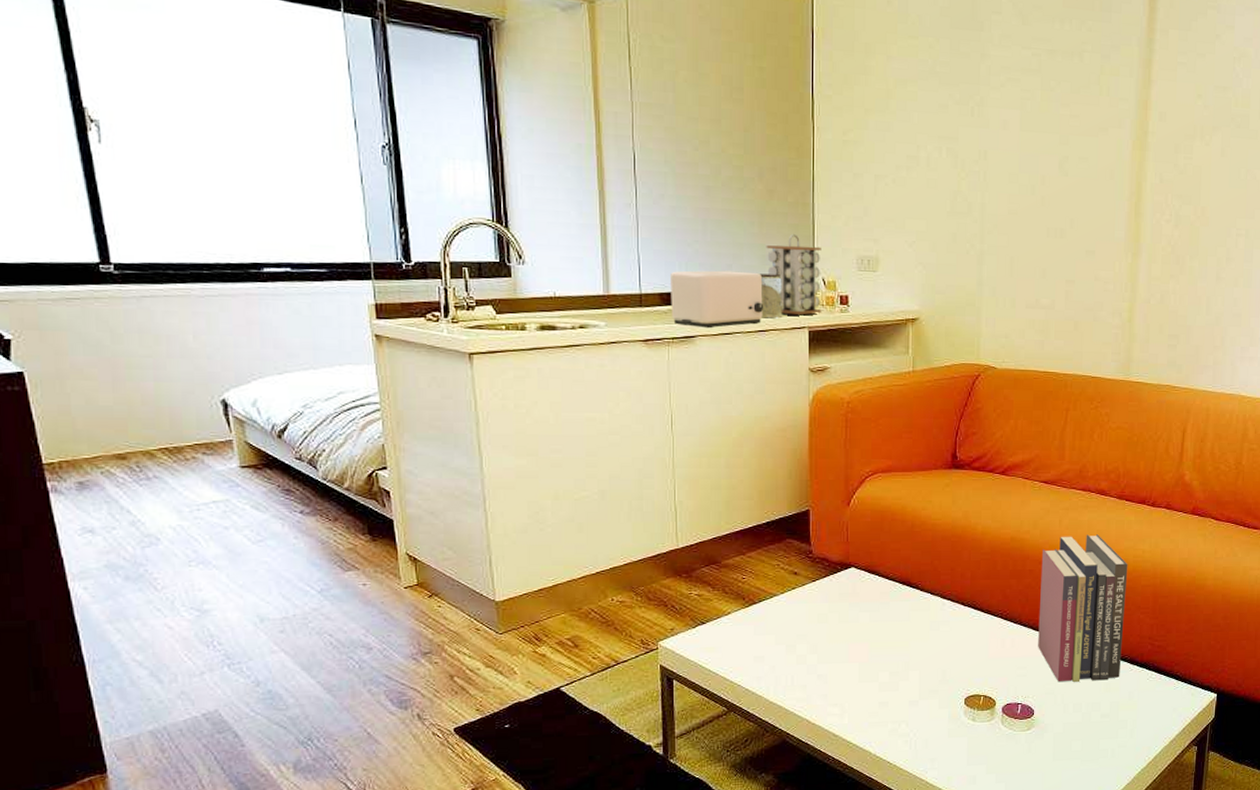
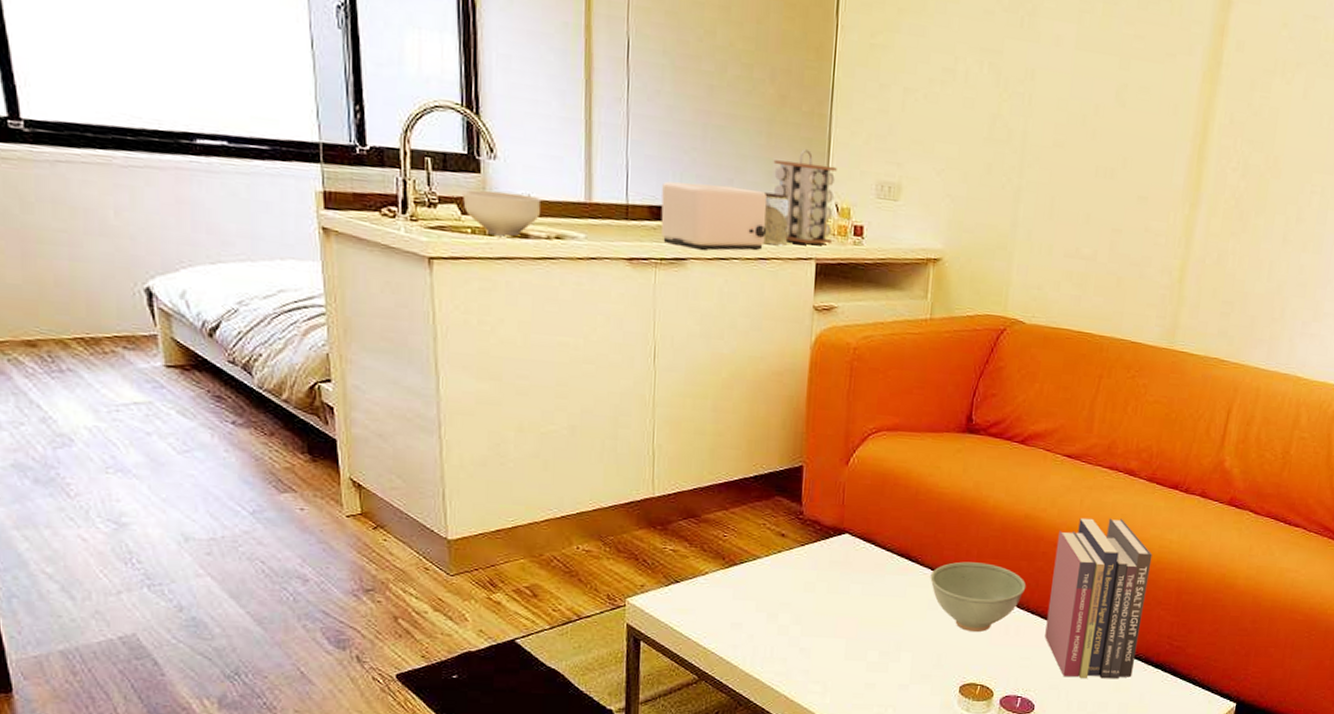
bowl: none [497,291,565,330] -> present [463,189,540,237]
bowl: none [930,584,1017,647] -> present [930,561,1027,632]

